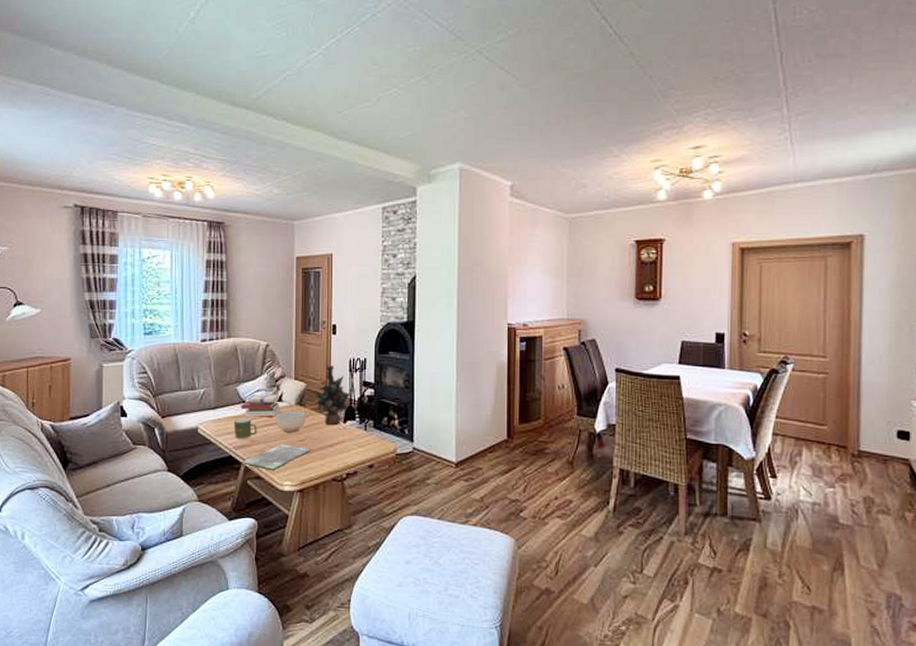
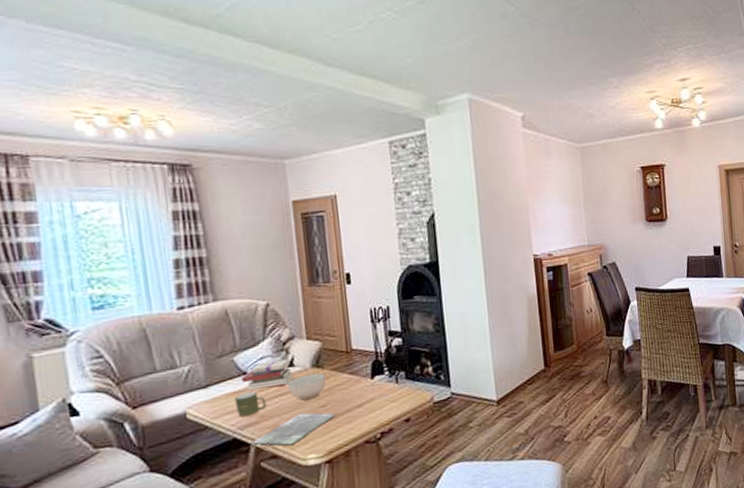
decorative plant: present [311,364,355,426] -> none [328,318,381,385]

